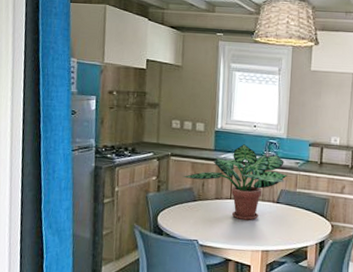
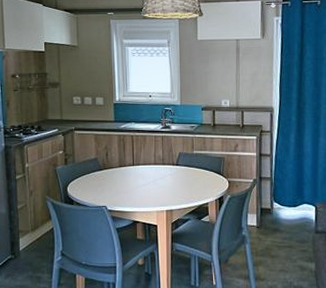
potted plant: present [182,144,287,220] -> none [87,114,184,184]

